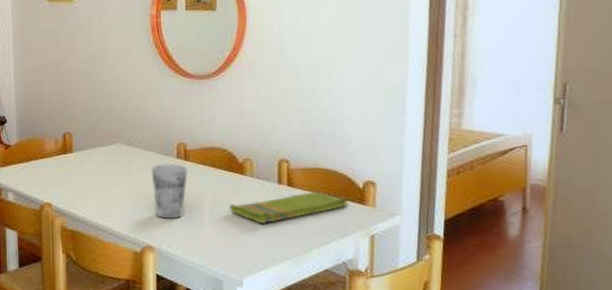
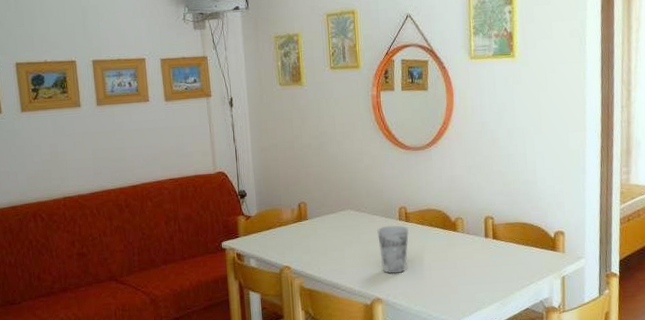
dish towel: present [229,192,349,223] -> none [445,242,543,272]

